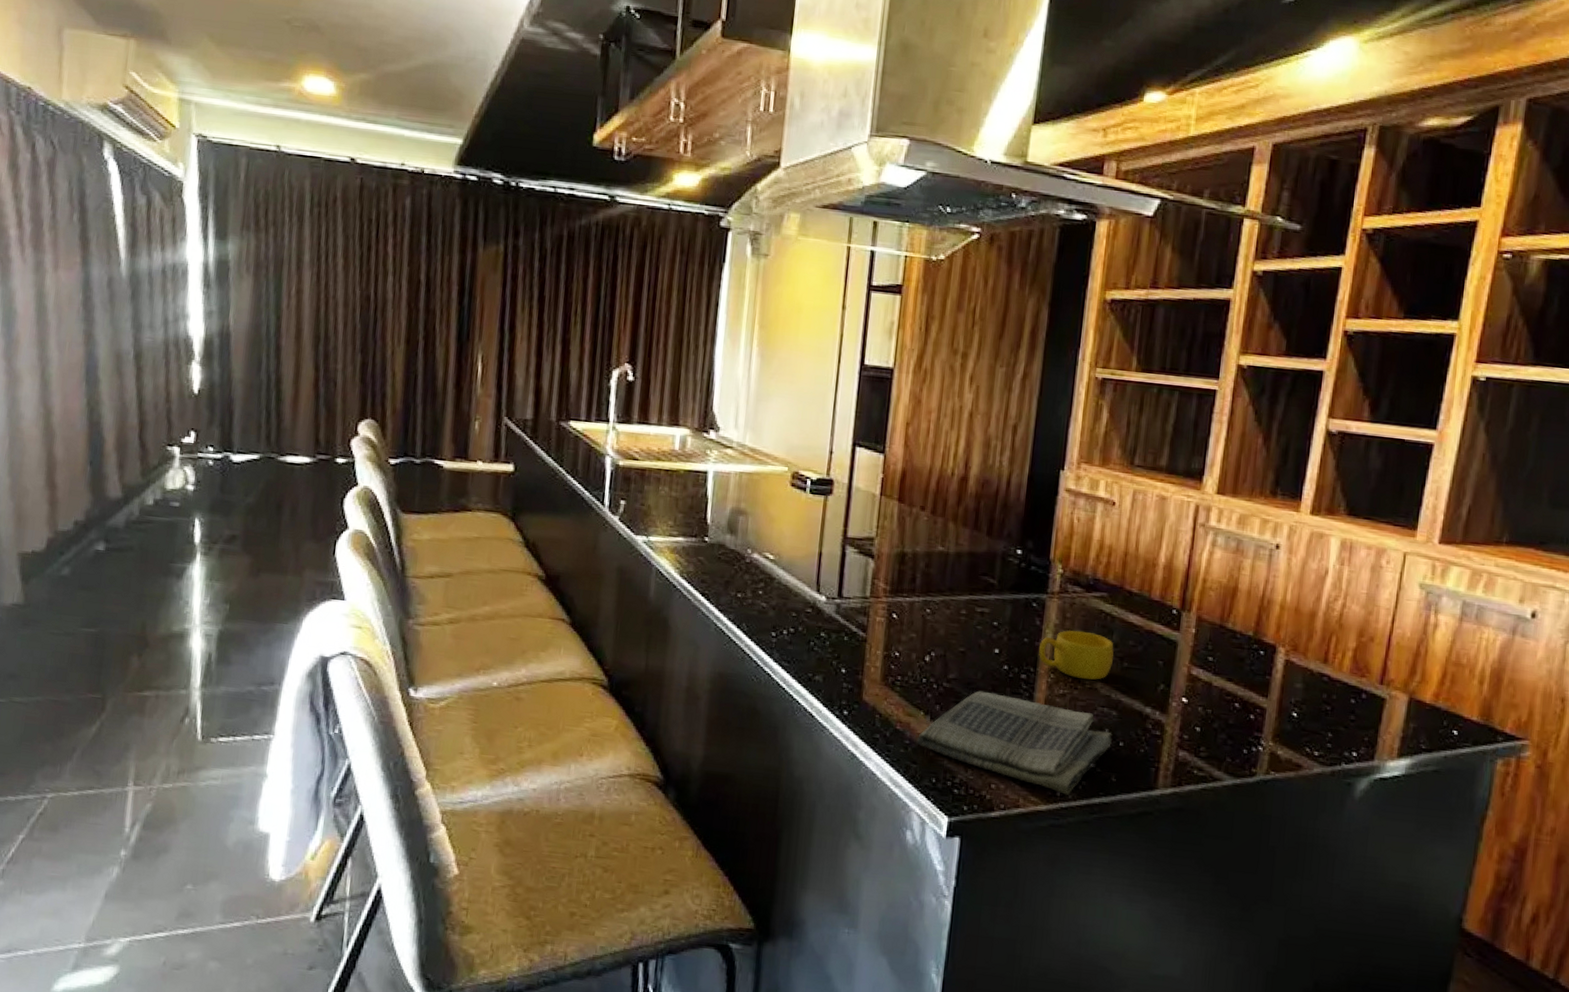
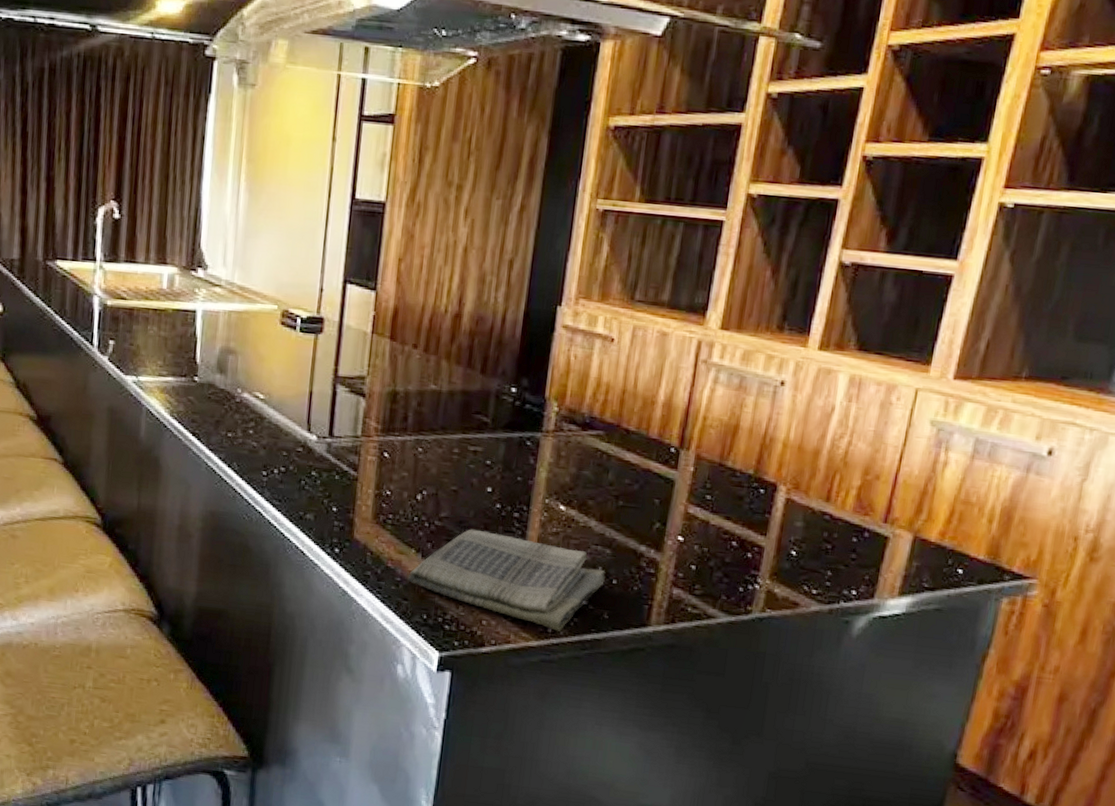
cup: present [1039,630,1114,680] -> none [532,468,609,519]

